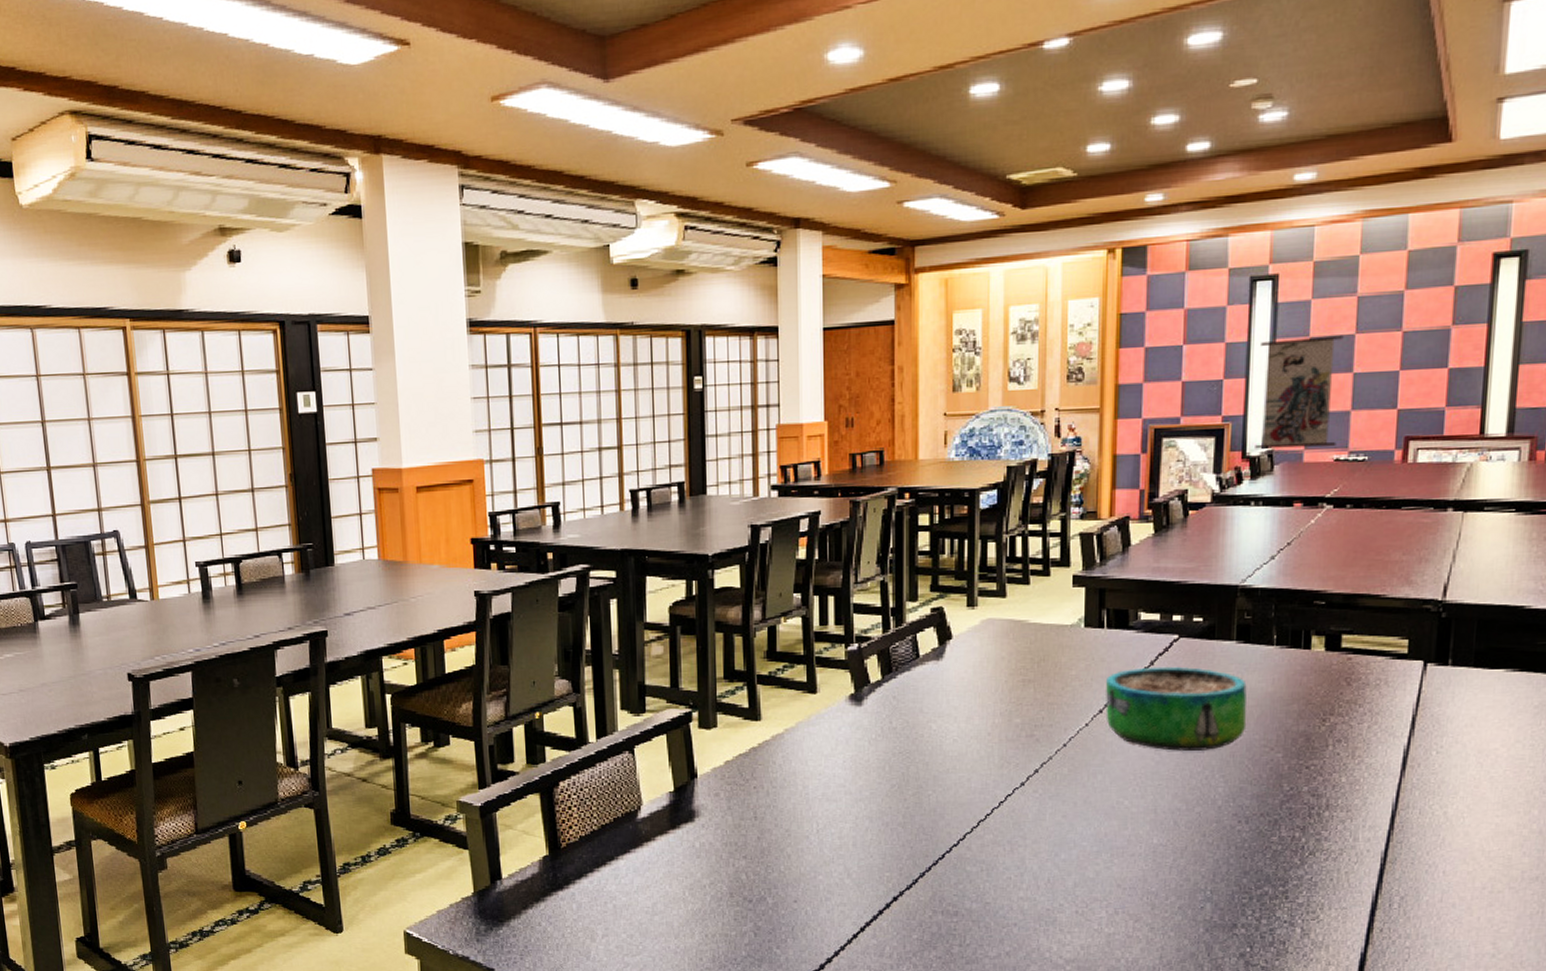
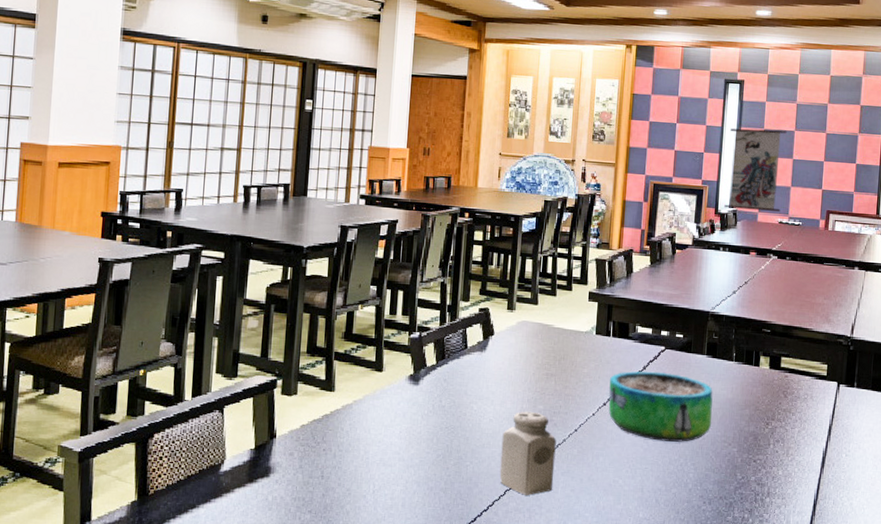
salt shaker: none [970,726,1040,825] -> present [499,411,557,496]

